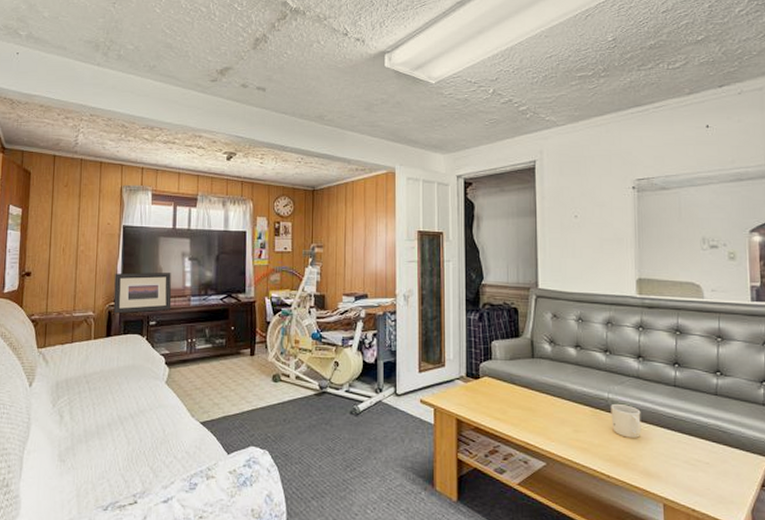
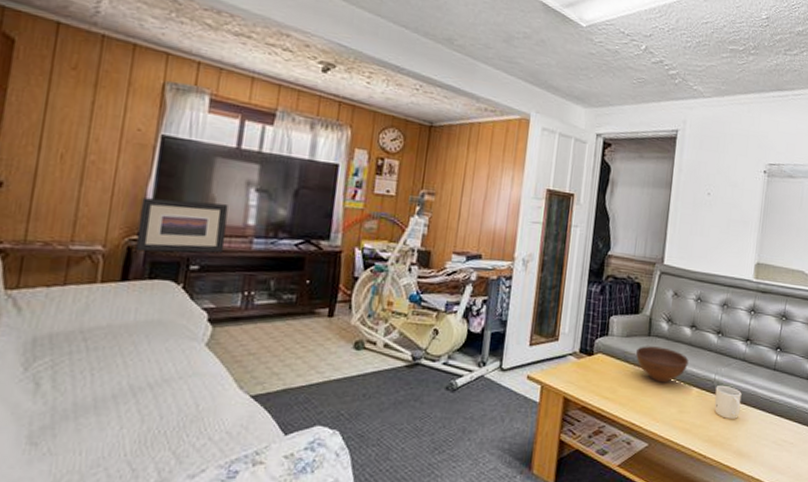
bowl: none [521,368,577,403] -> present [635,346,689,383]

